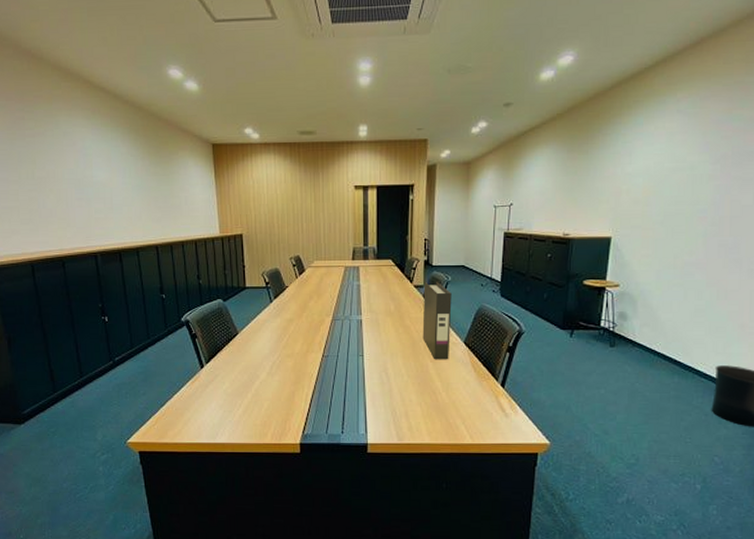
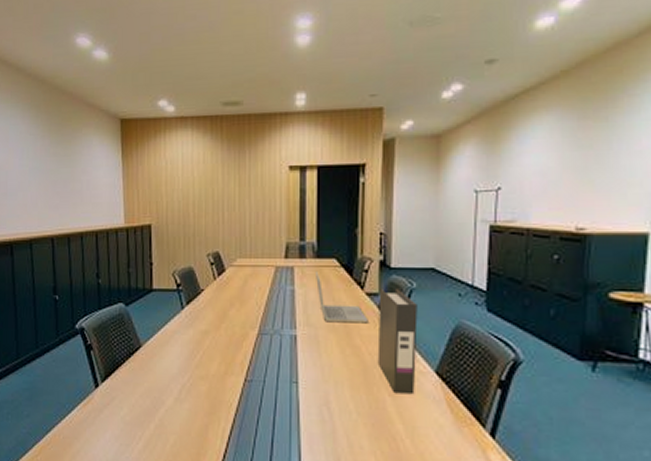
laptop: none [376,270,416,309] -> present [316,272,368,324]

